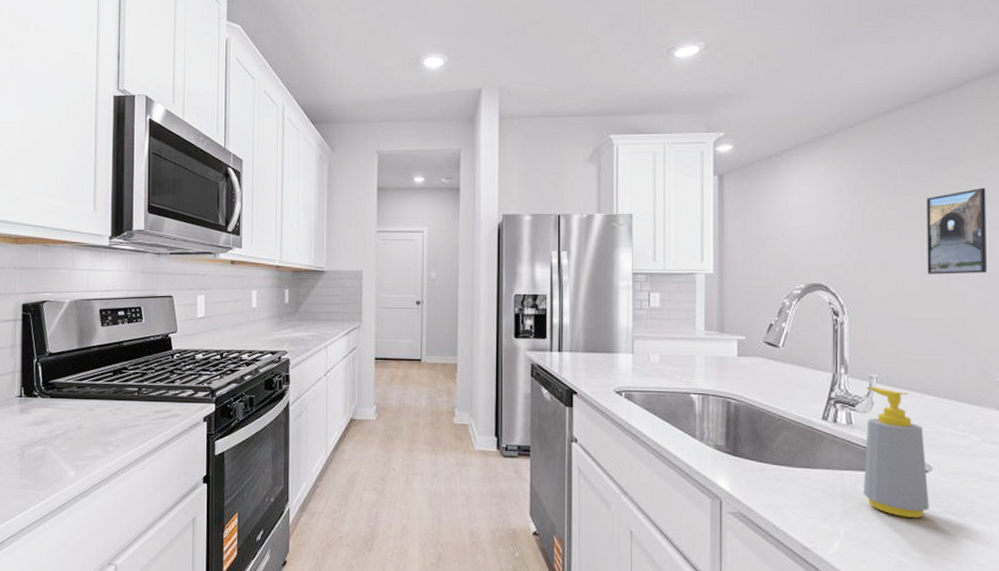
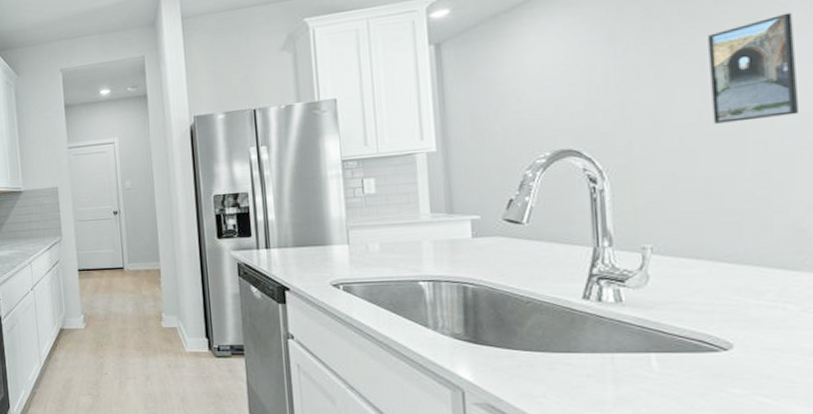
soap bottle: present [864,387,929,518] -> none [638,258,732,402]

